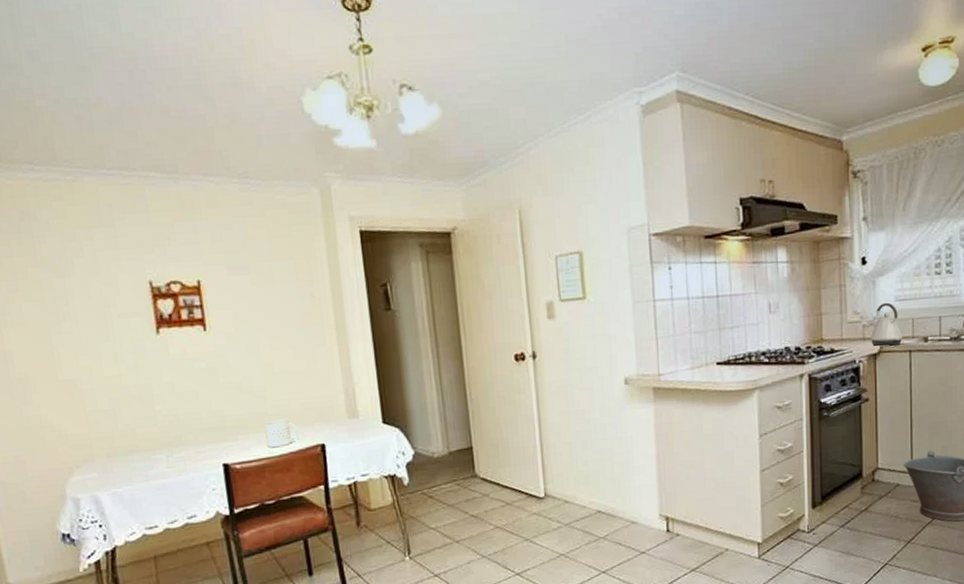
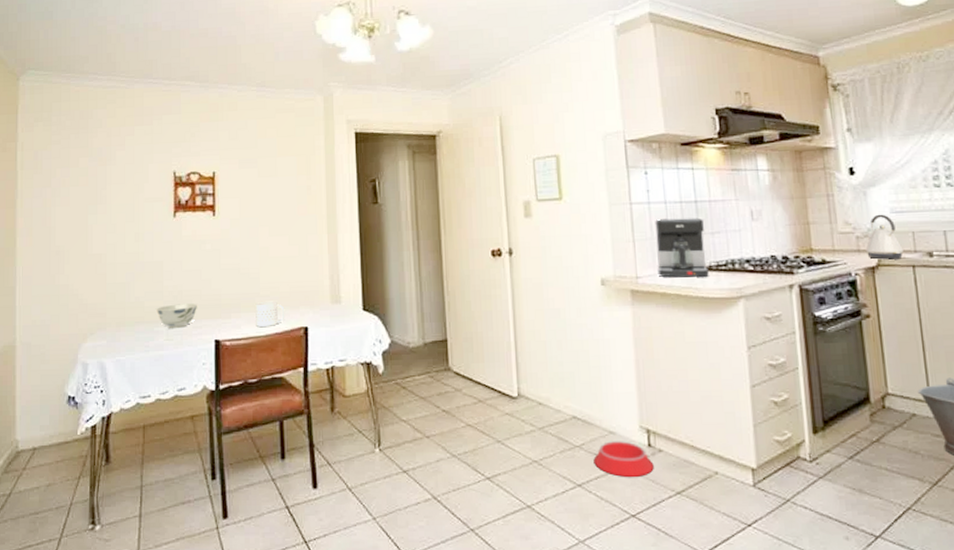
bowl: none [149,427,200,456] -> present [155,303,198,329]
pet bowl: none [617,529,672,561] -> present [593,441,654,477]
coffee maker: none [678,312,727,373] -> present [656,218,709,278]

